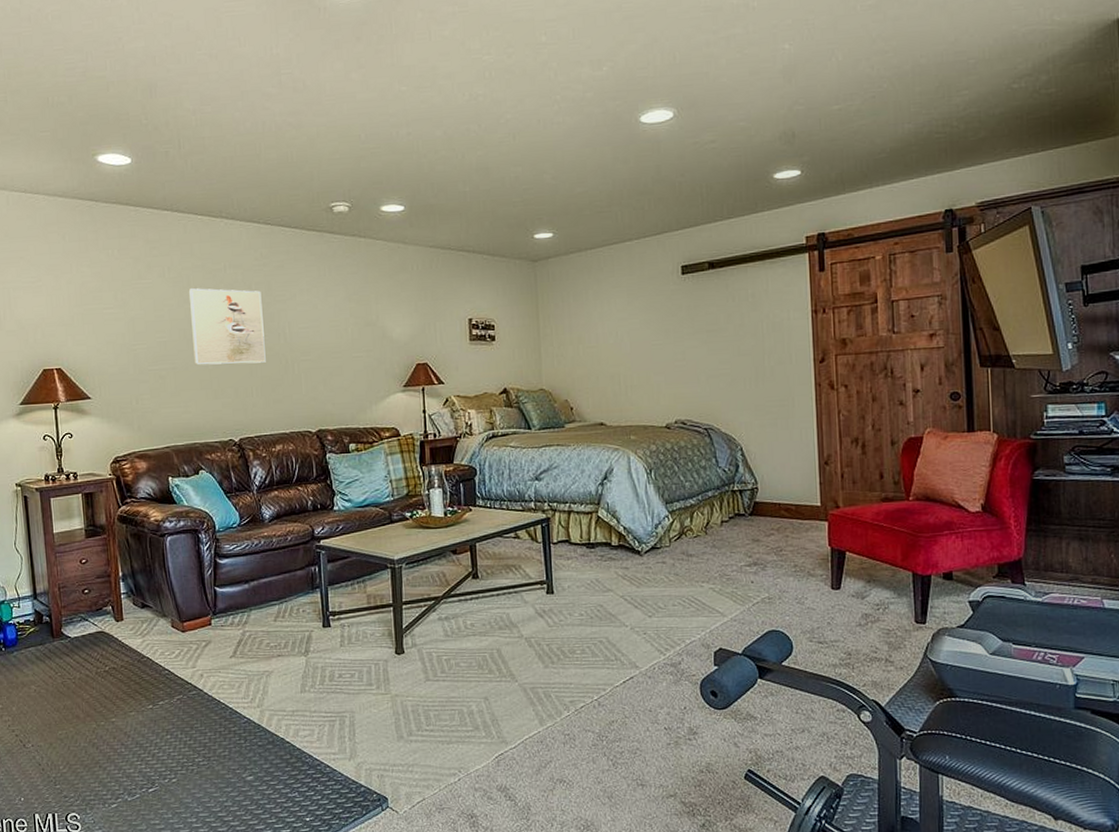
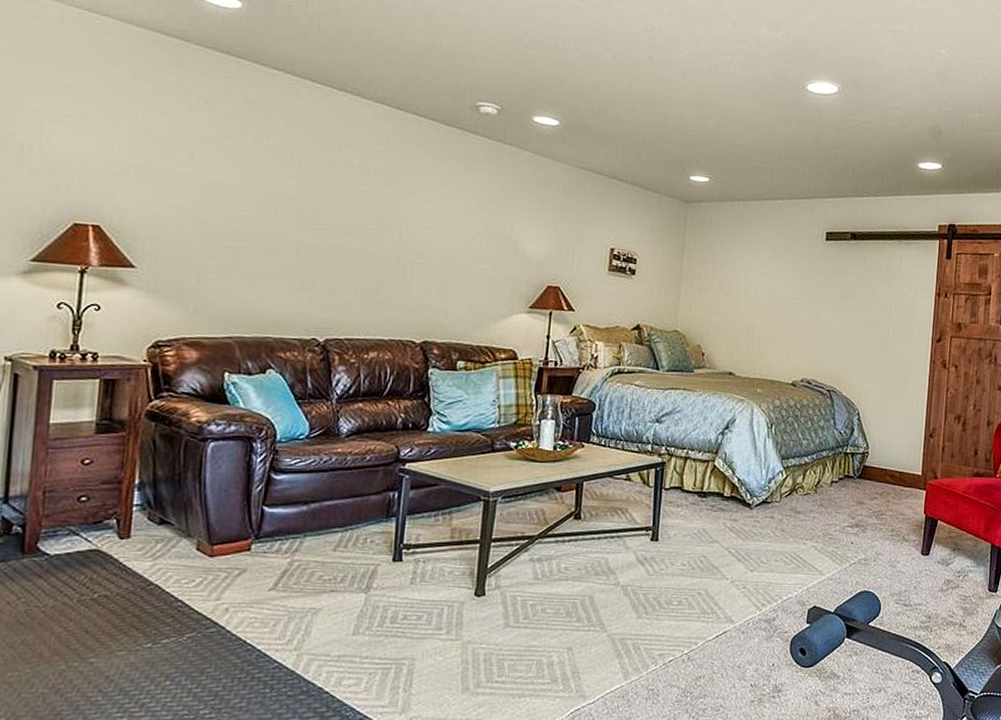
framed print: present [189,288,266,365] -> none [283,162,380,259]

